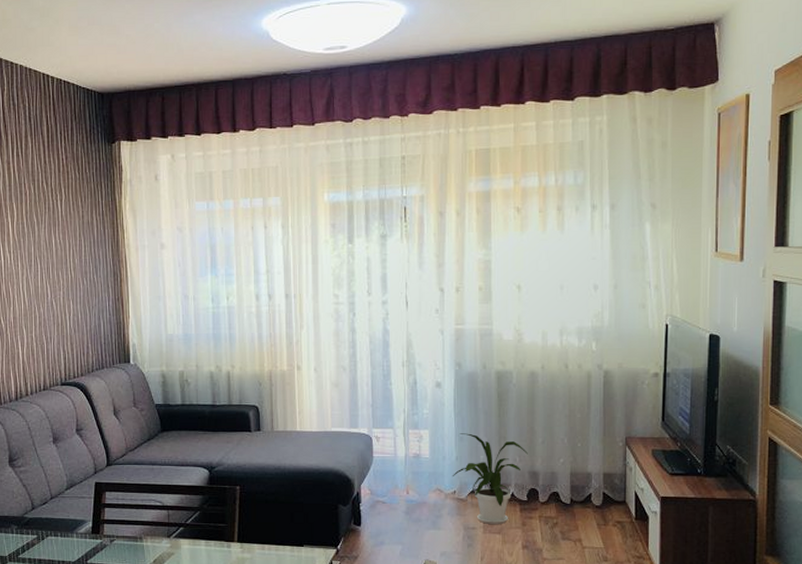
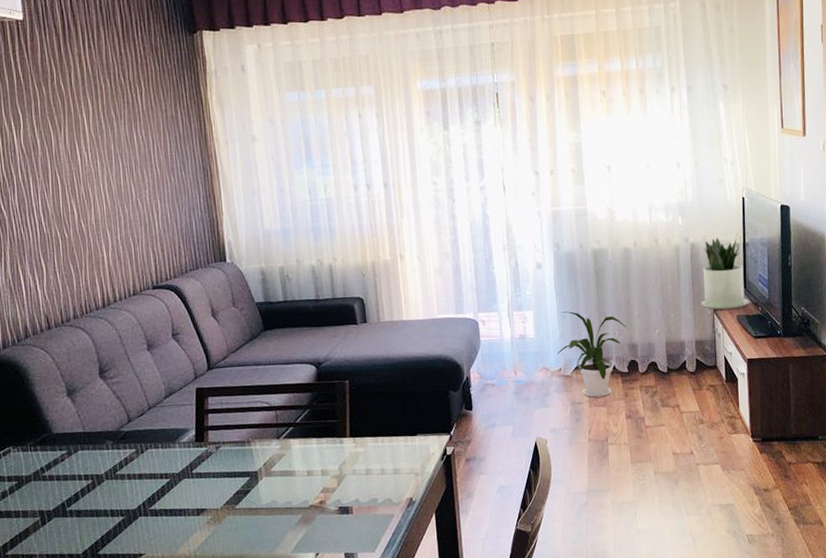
planter: none [612,365,667,443] -> present [701,237,749,311]

